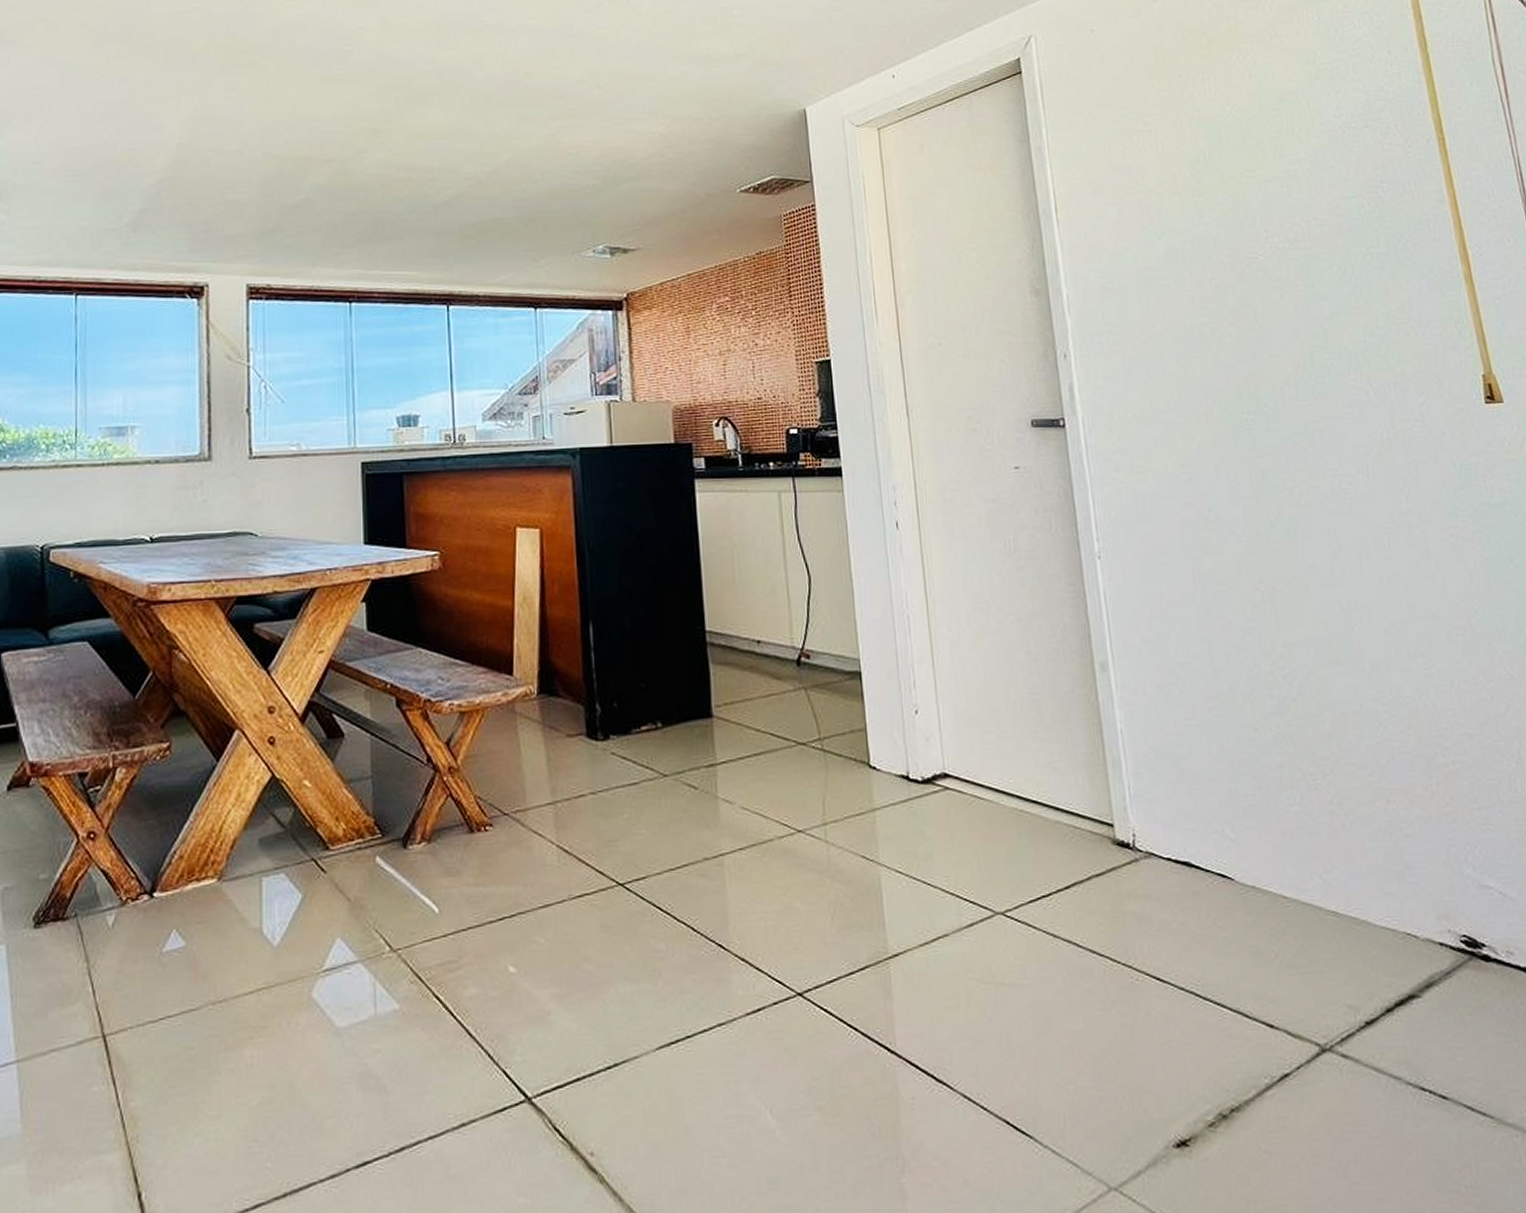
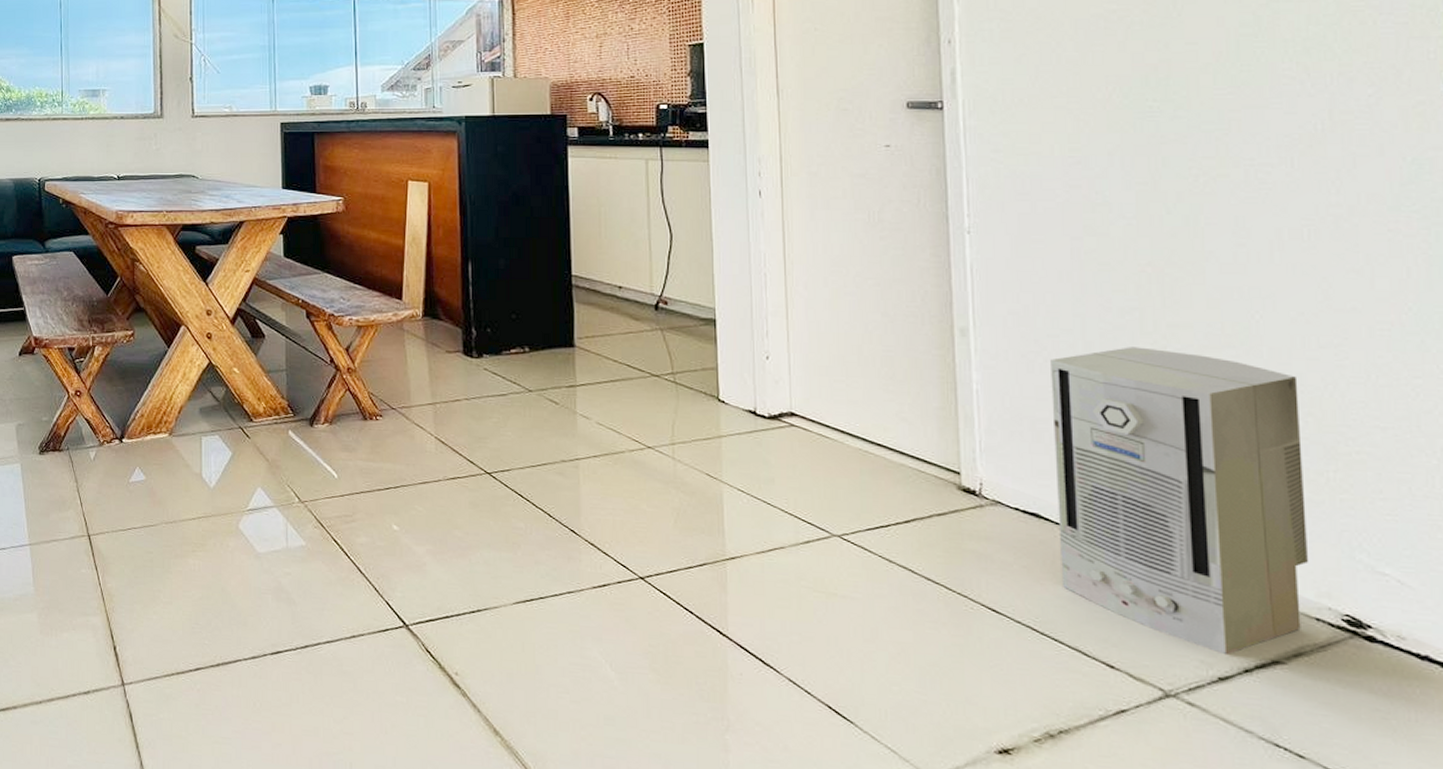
air purifier: none [1185,669,1429,996] -> present [1051,347,1309,655]

